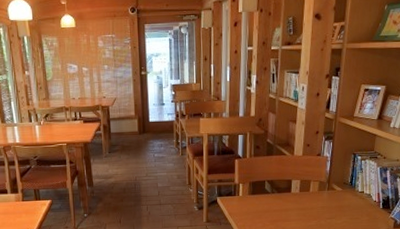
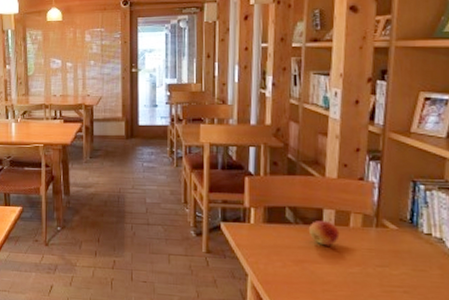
fruit: none [281,189,303,208] -> present [308,221,340,246]

